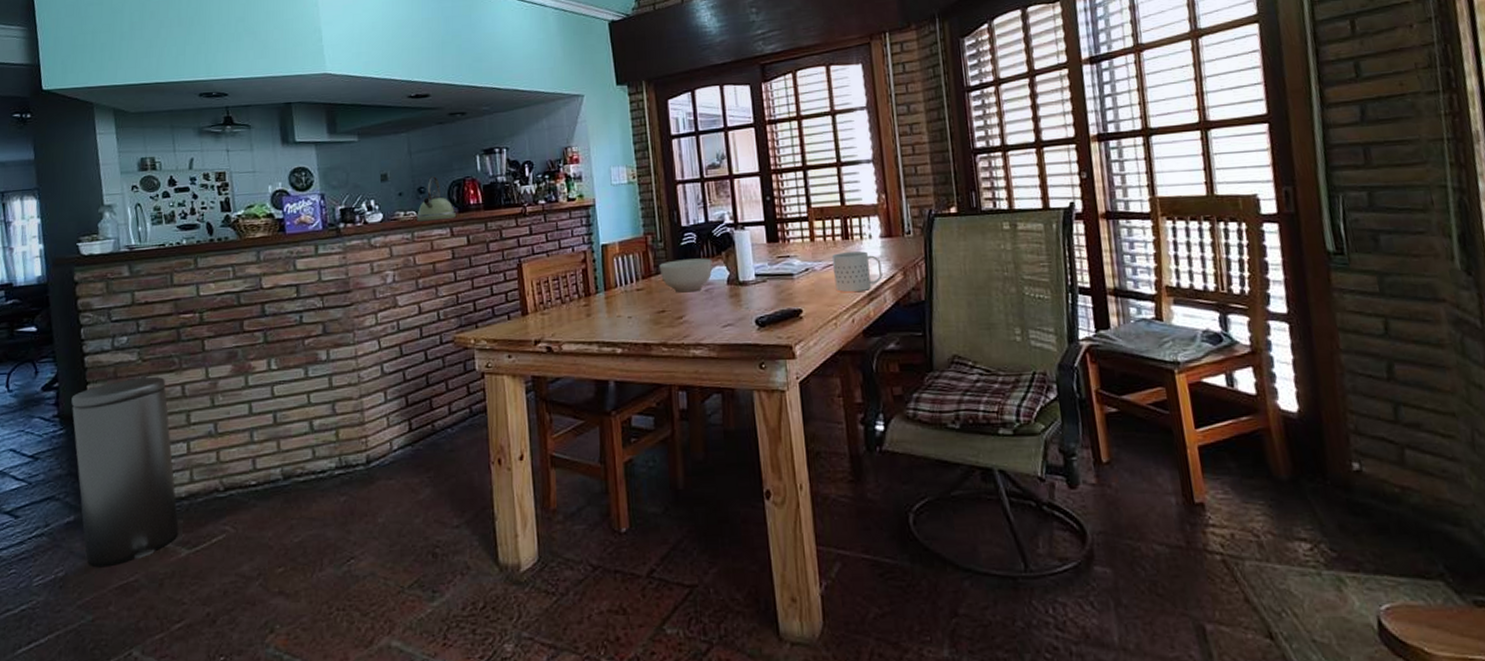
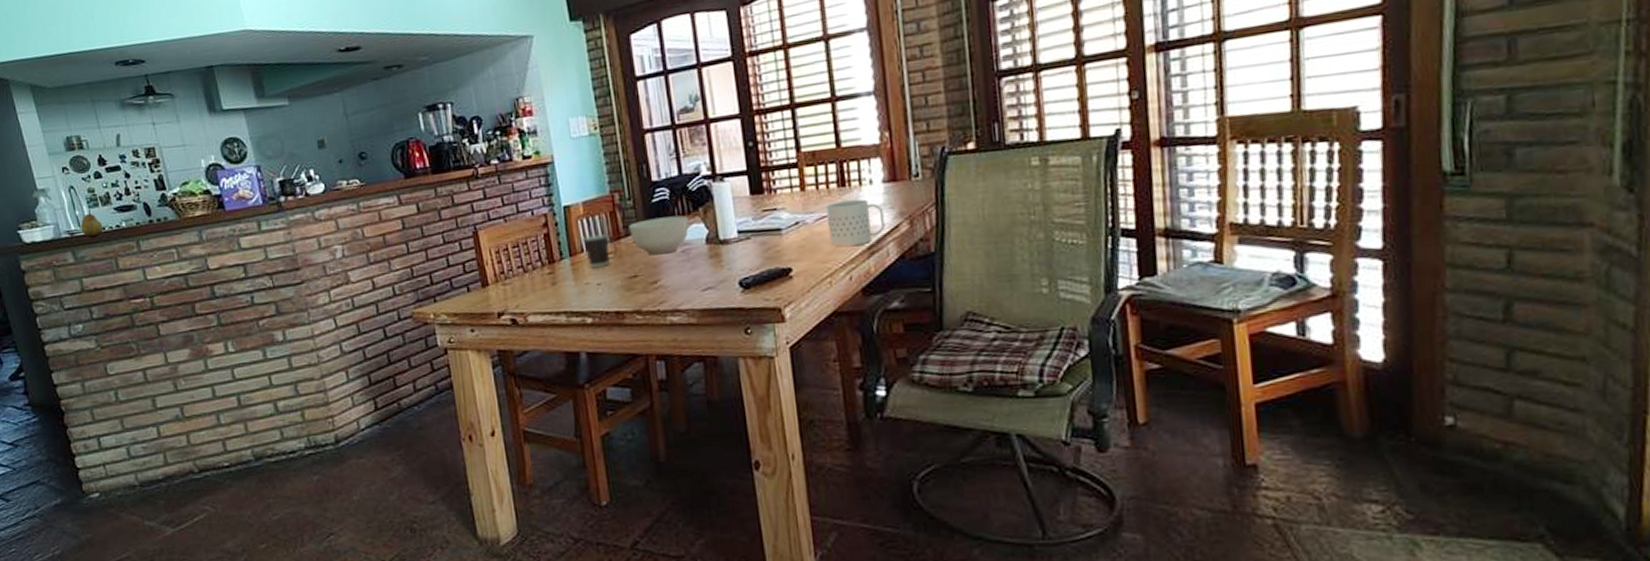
pedal bin: present [71,376,179,568] -> none [39,363,161,546]
fruit: none [141,227,164,254] -> present [80,210,103,239]
kettle: present [417,176,457,222] -> none [360,139,404,191]
mug: none [617,272,648,302] -> present [583,234,618,268]

